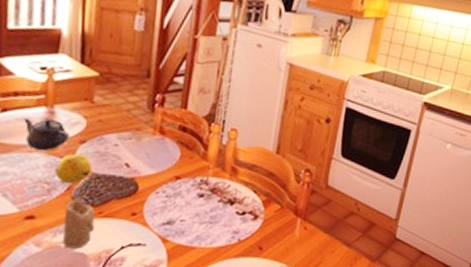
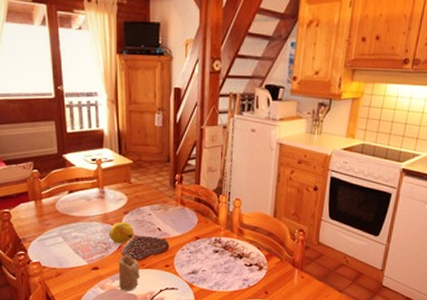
teapot: present [24,118,71,150] -> none [85,196,117,220]

